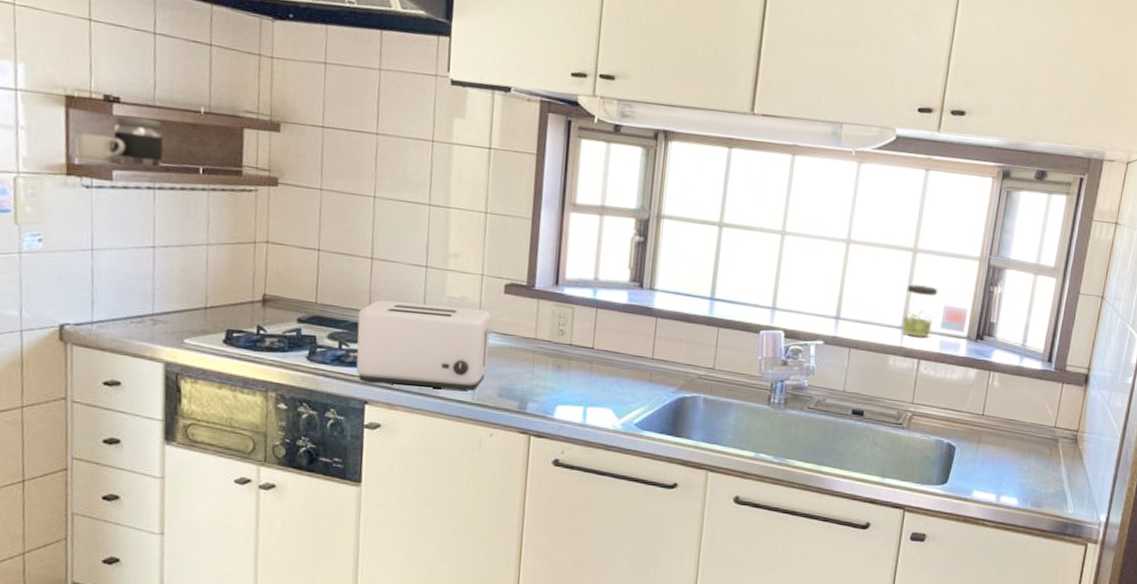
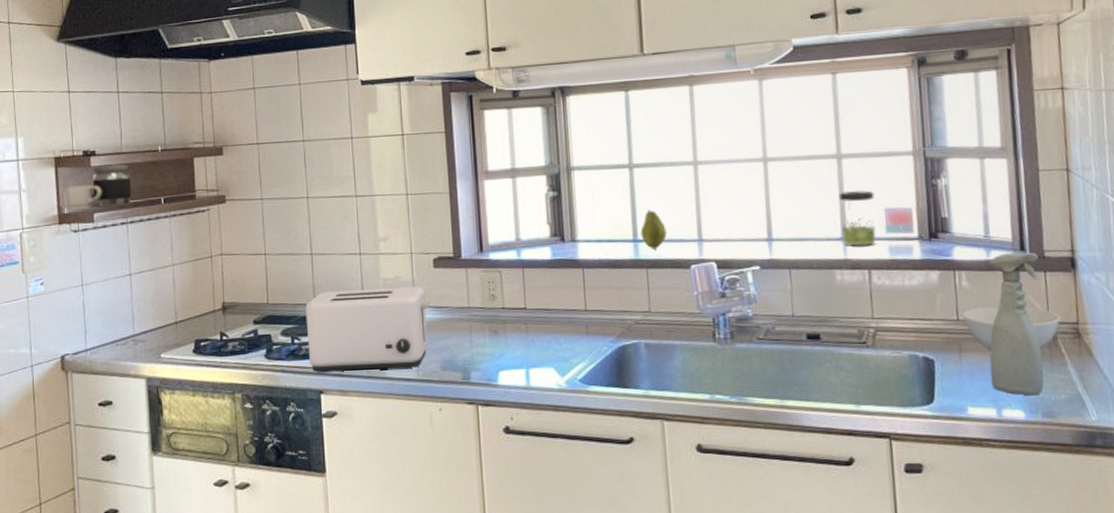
fruit: none [718,270,744,310] -> present [640,209,667,249]
bowl: none [987,406,1066,450] -> present [961,306,1061,351]
spray bottle: none [997,362,1061,487] -> present [988,252,1045,396]

